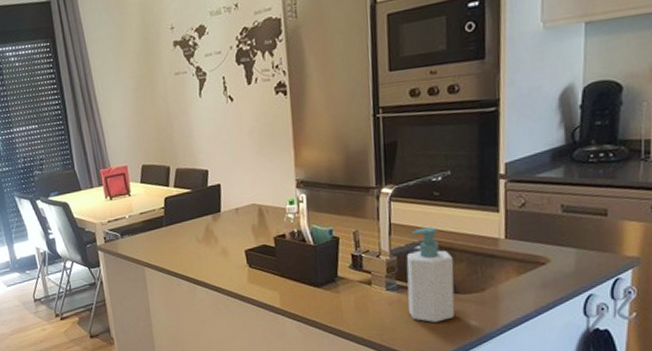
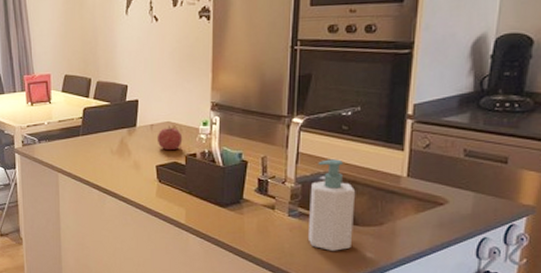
fruit: none [243,208,270,234] -> present [156,125,183,151]

